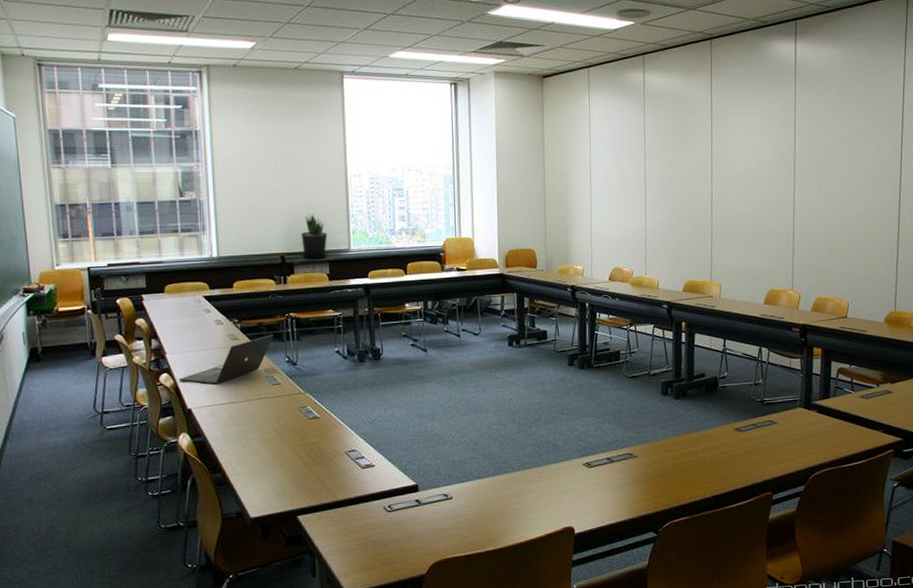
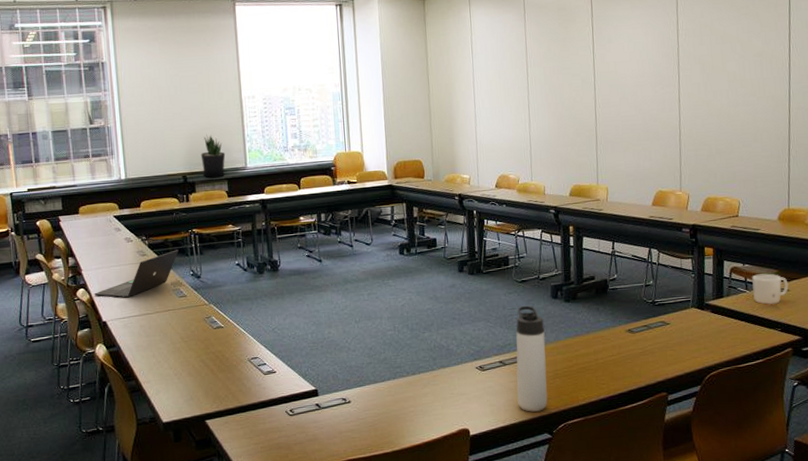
thermos bottle: none [623,401,654,510] -> present [516,305,548,412]
mug: none [858,375,892,407] -> present [752,273,789,305]

